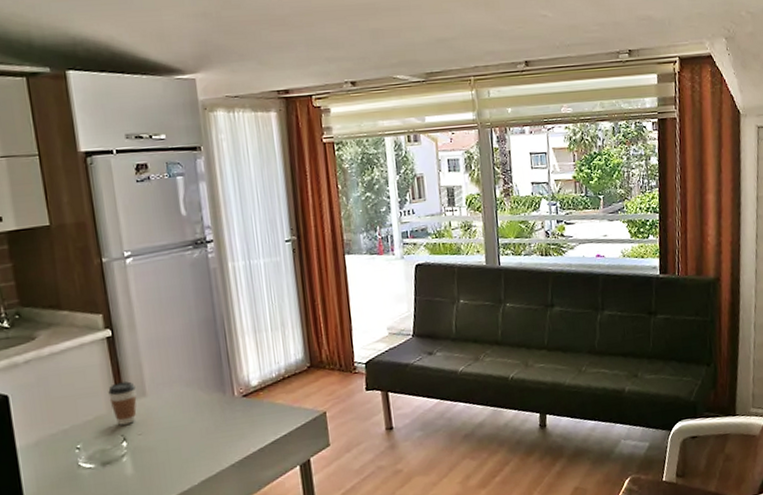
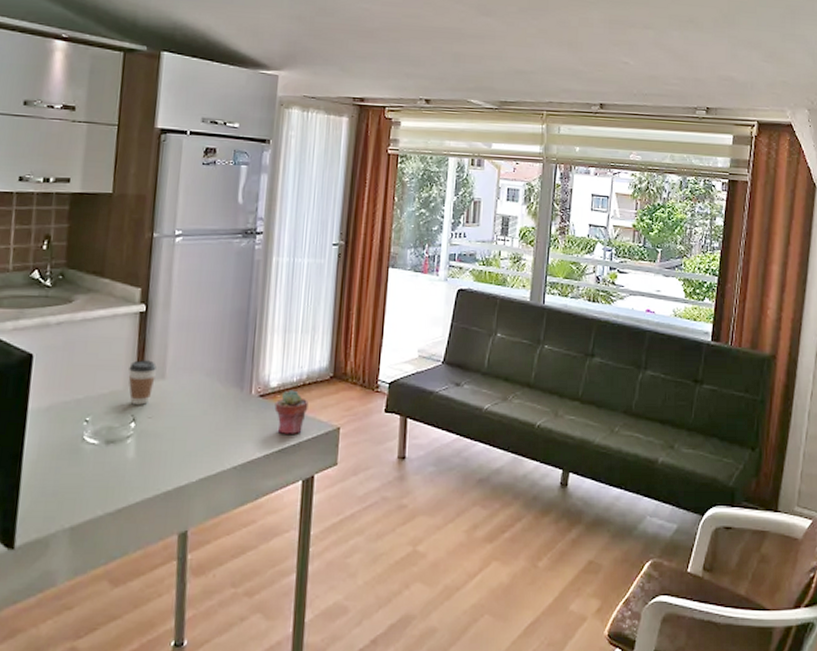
potted succulent: none [259,385,292,428] -> present [274,390,309,436]

